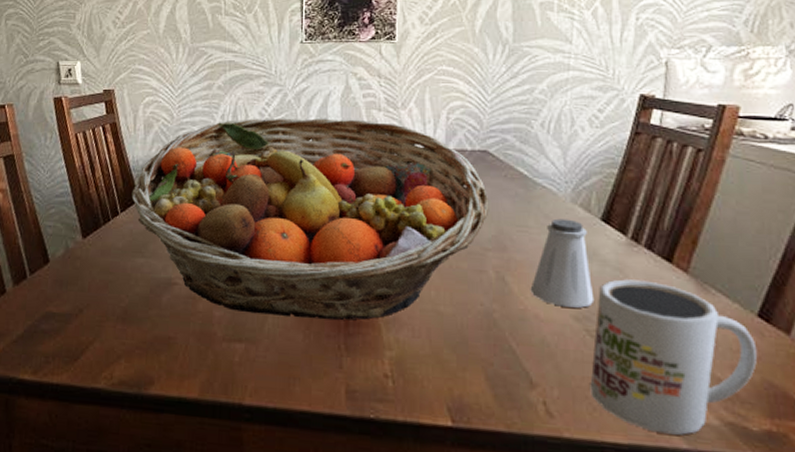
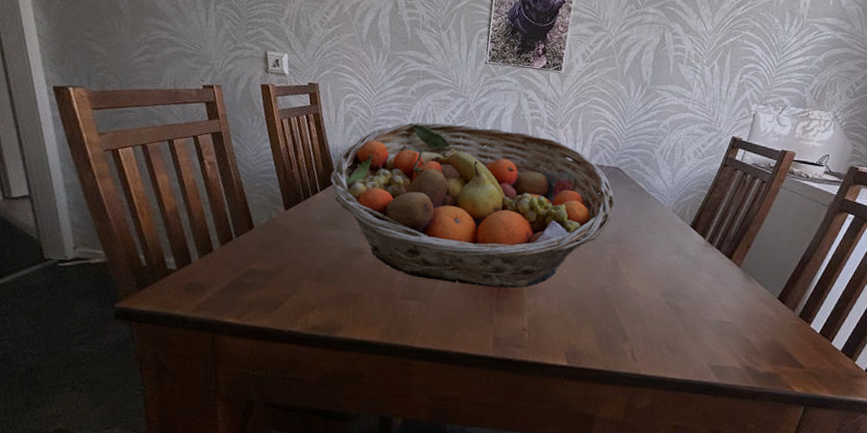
saltshaker: present [530,218,595,308] -> none [634,223,680,288]
mug: present [590,279,758,435] -> none [664,269,773,374]

